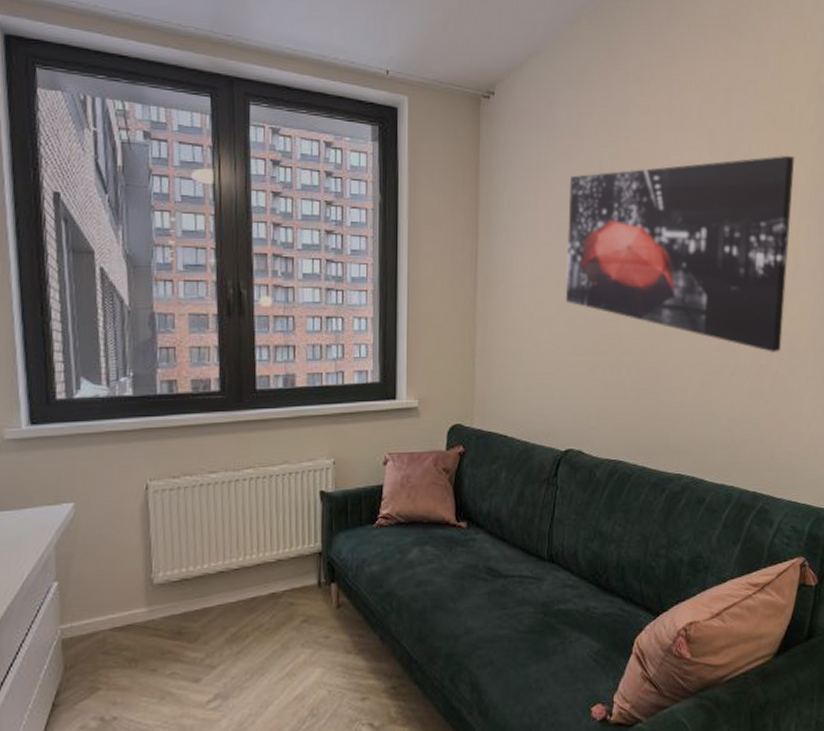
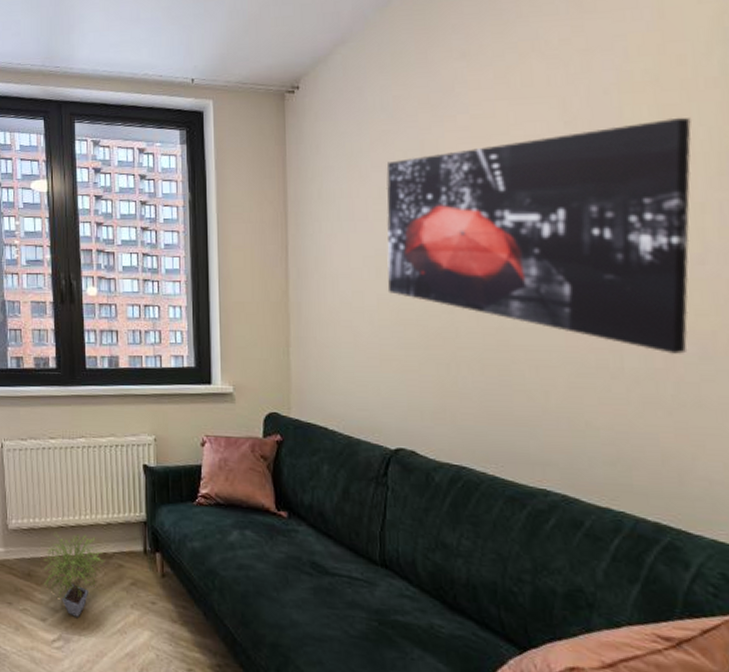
potted plant: none [197,575,274,670] -> present [43,531,105,617]

